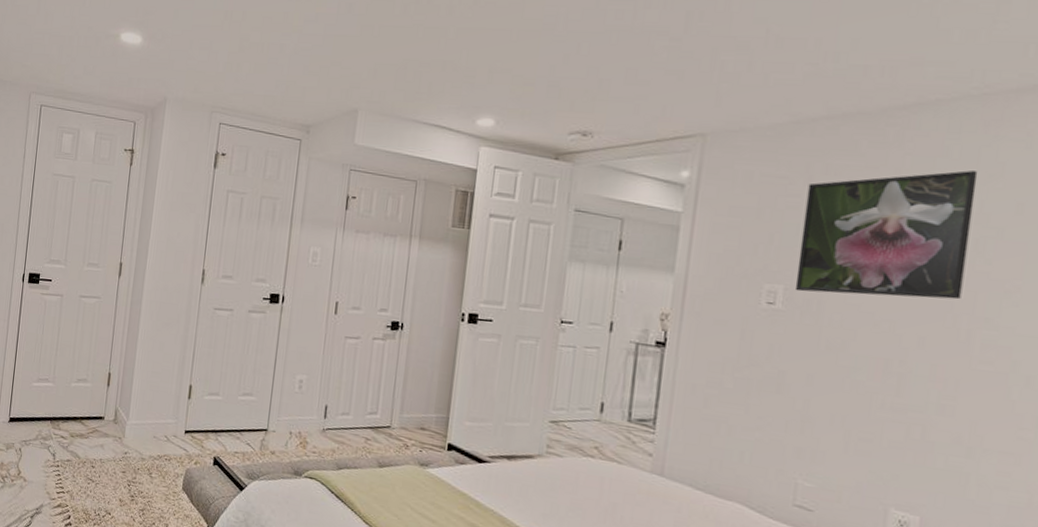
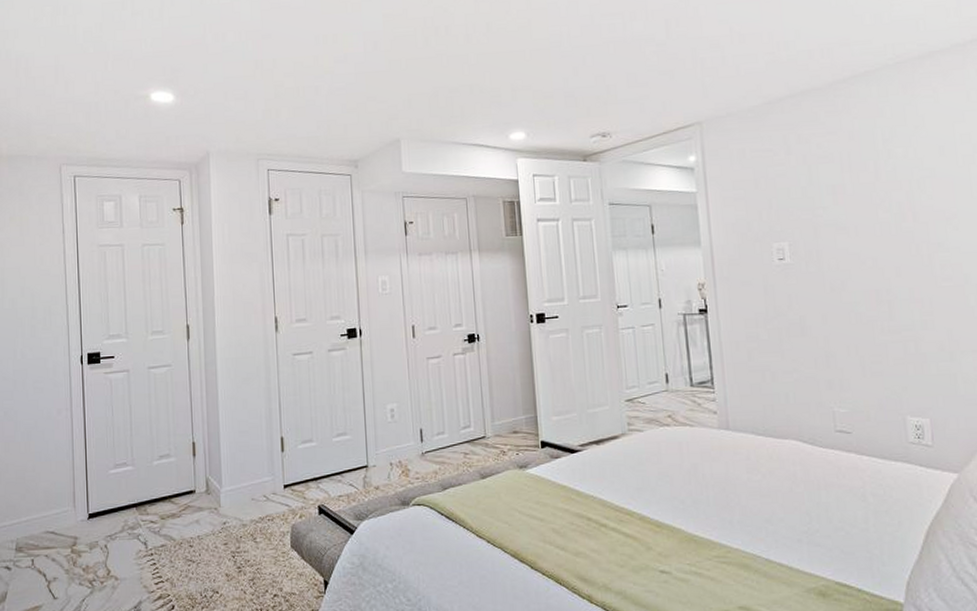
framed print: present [794,170,978,300] -> none [788,125,918,245]

